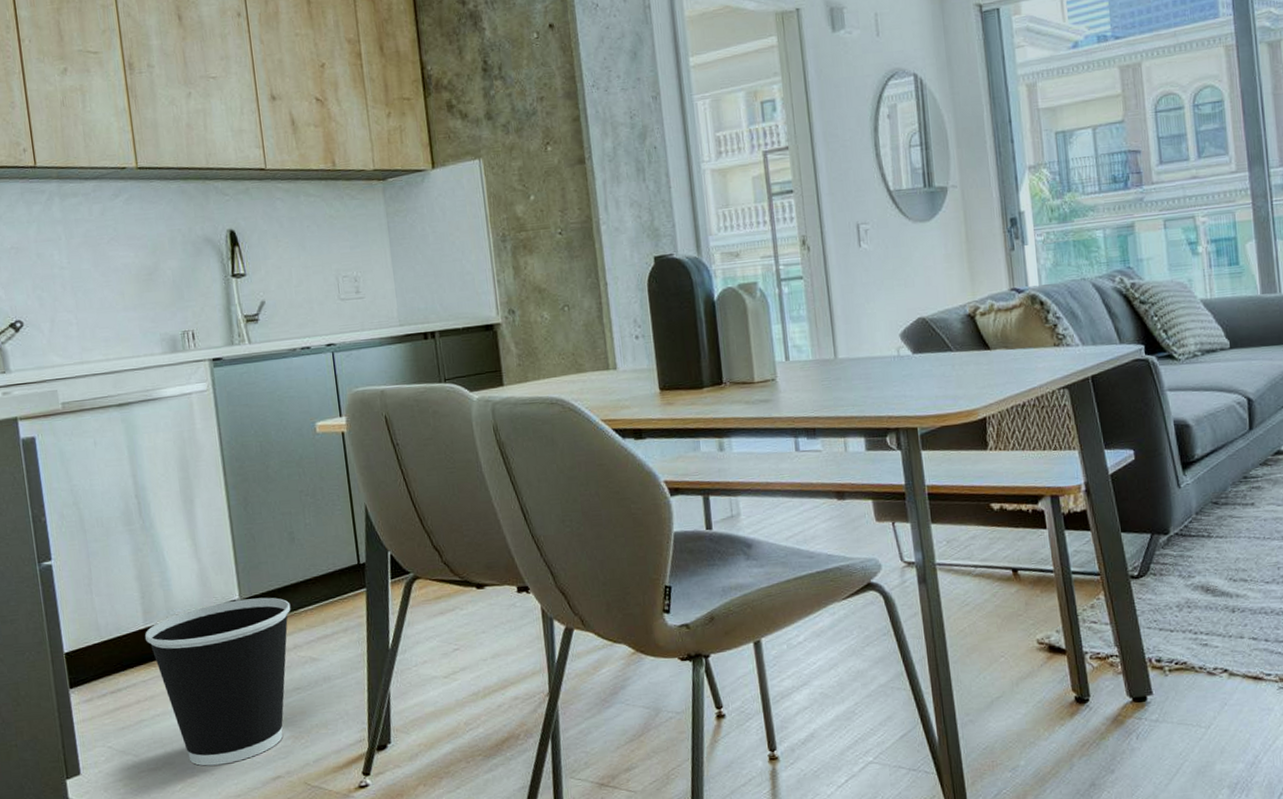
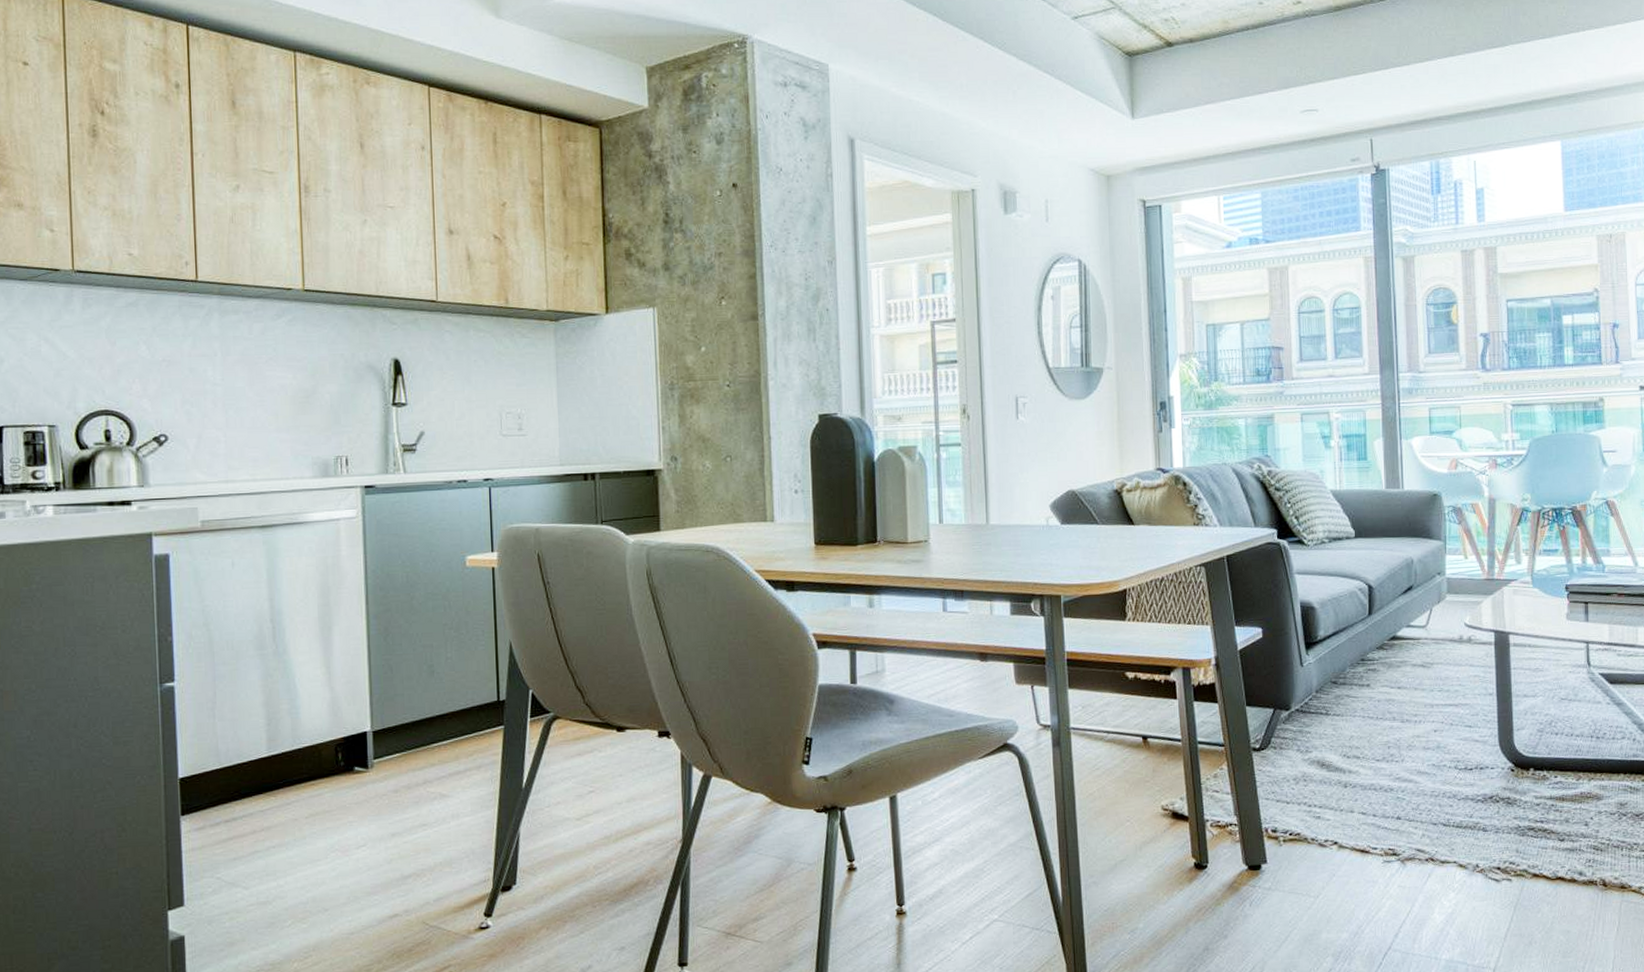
wastebasket: present [145,597,291,766] -> none [268,730,424,902]

